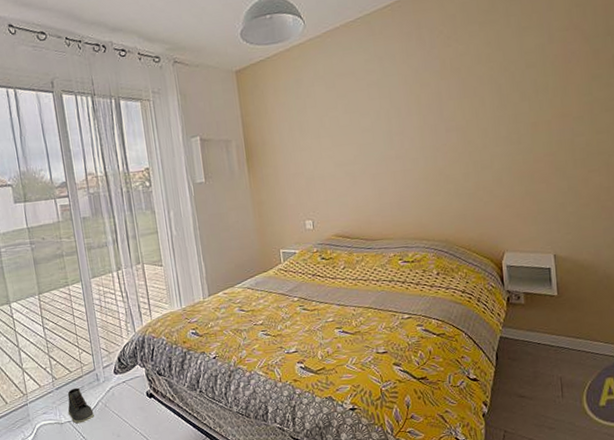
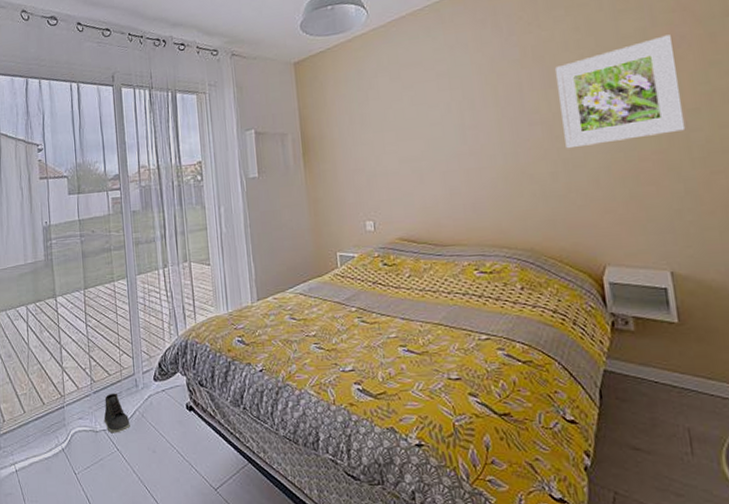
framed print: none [470,51,571,152] -> present [556,34,686,149]

